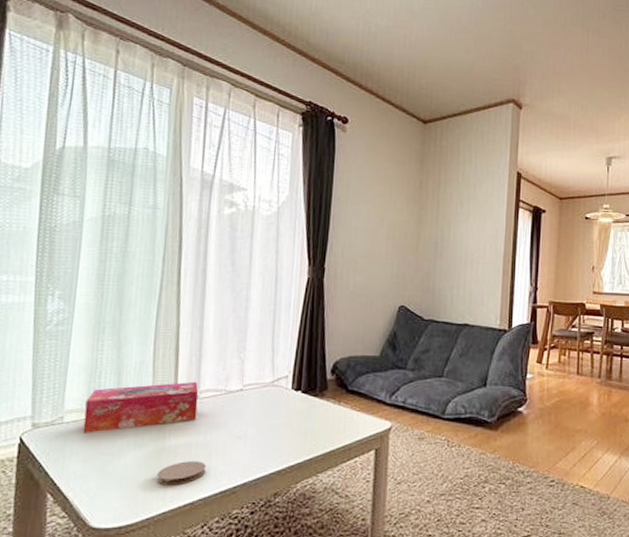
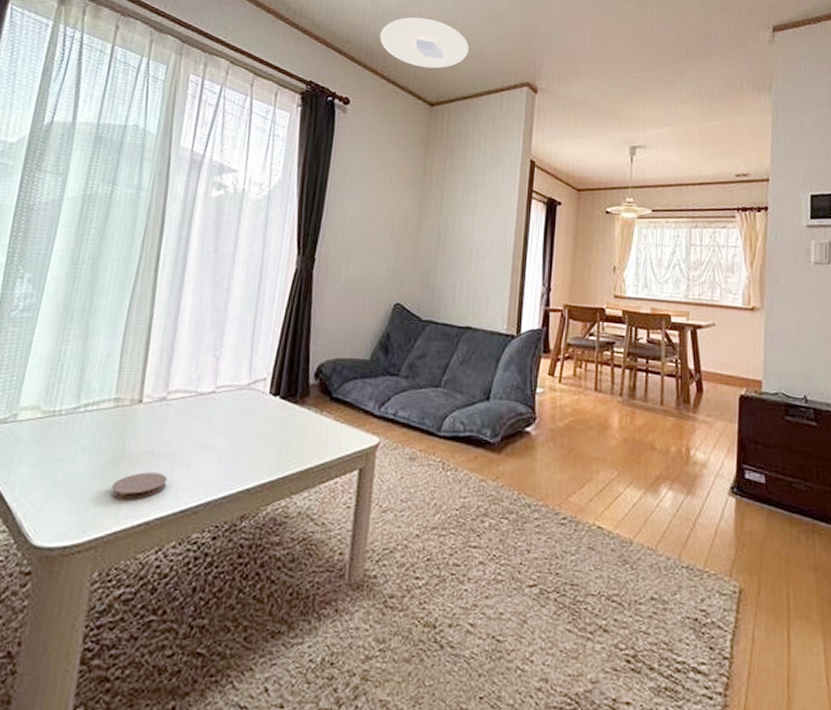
tissue box: present [83,381,199,433] -> none [36,379,167,435]
ceiling light: none [373,37,457,88] -> present [379,17,469,69]

